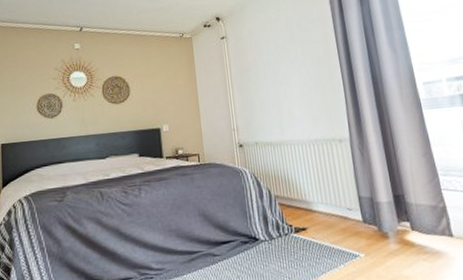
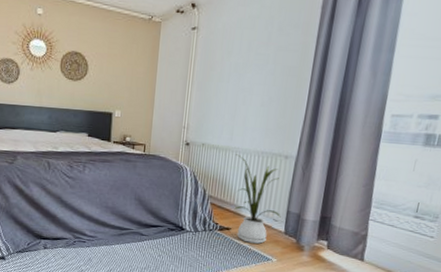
house plant: none [291,147,354,241] -> present [234,154,281,244]

